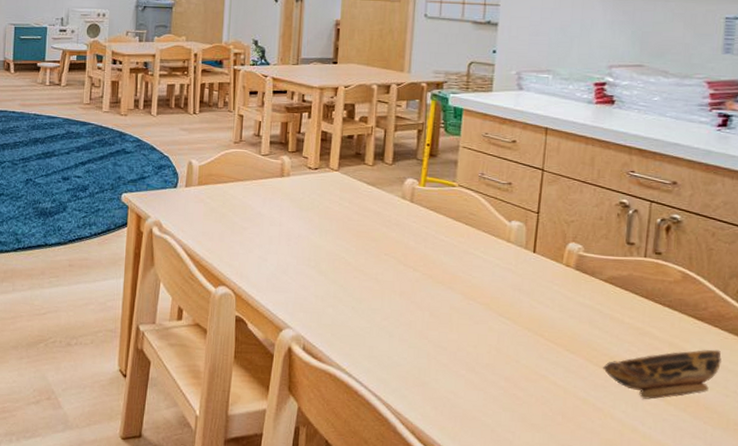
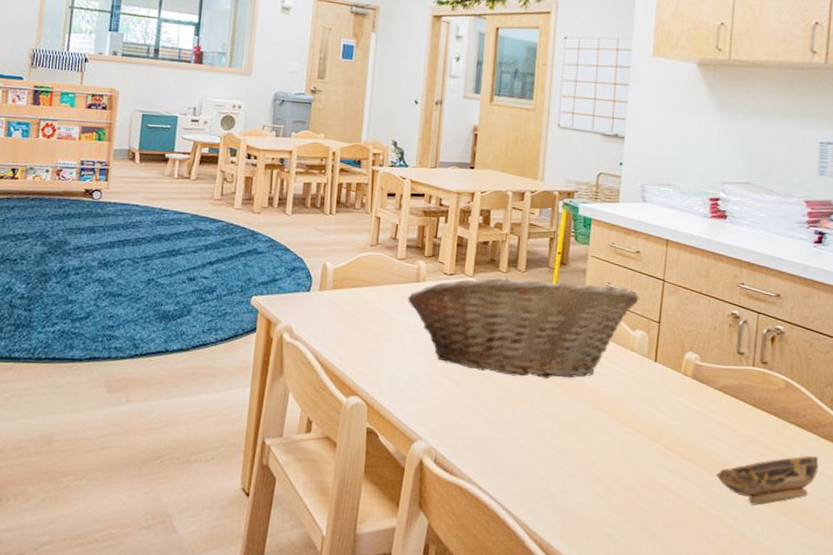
fruit basket: none [272,171,516,270] -> present [408,277,639,379]

